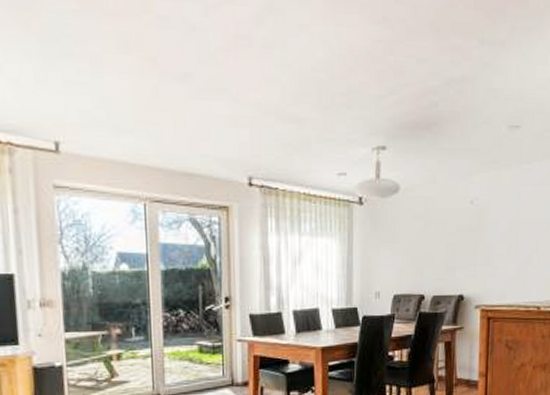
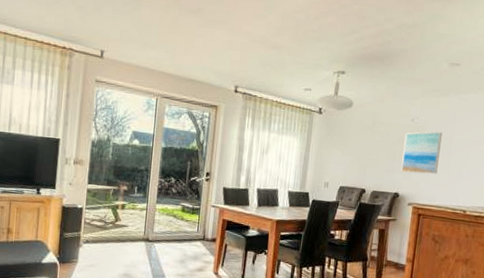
wall art: none [463,213,507,269] -> present [401,131,442,175]

